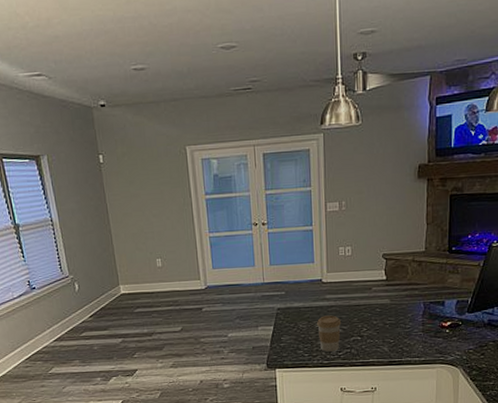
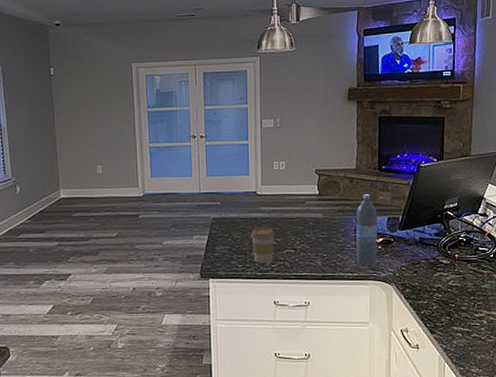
water bottle: none [423,277,446,350] -> present [355,194,378,266]

